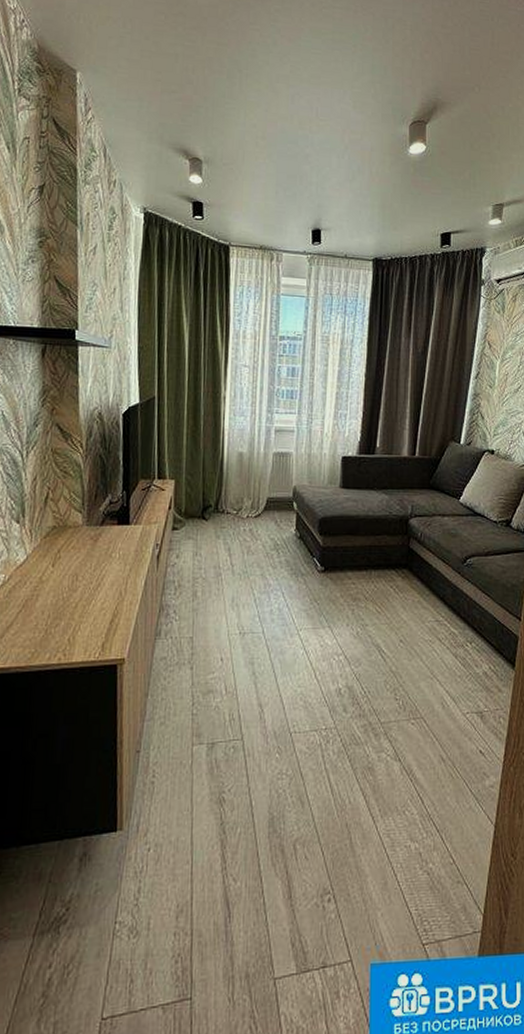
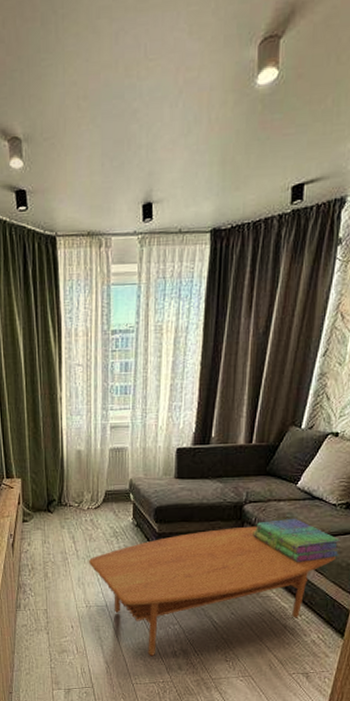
coffee table: none [246,542,500,695] -> present [89,526,335,656]
stack of books: none [419,534,504,583] -> present [253,518,341,563]

